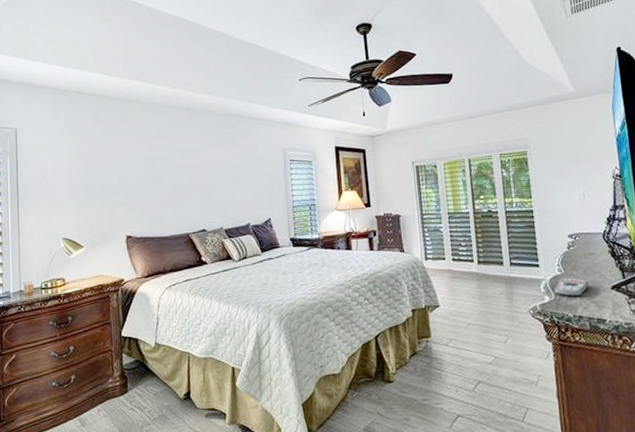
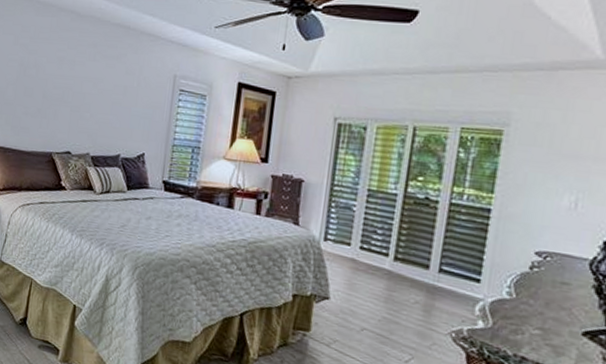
remote control: present [555,278,589,297] -> none [495,304,550,333]

